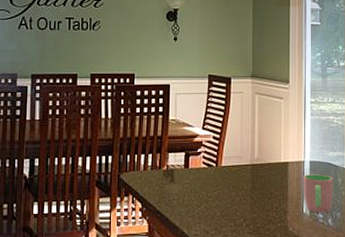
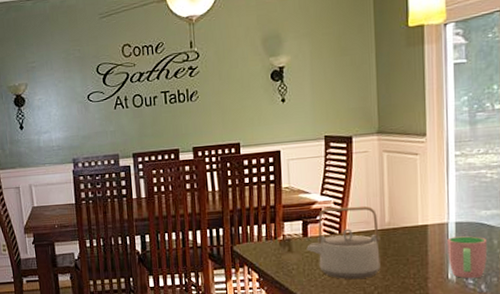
teapot: none [187,141,250,211] -> present [306,205,381,279]

